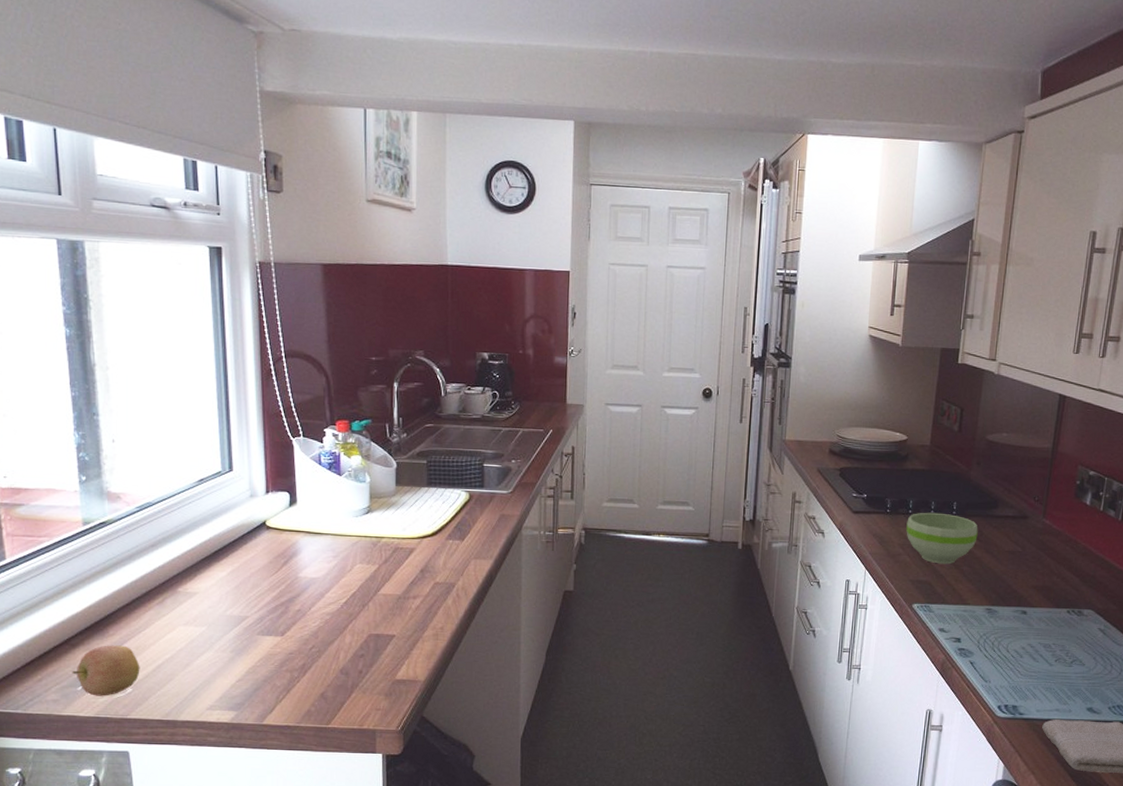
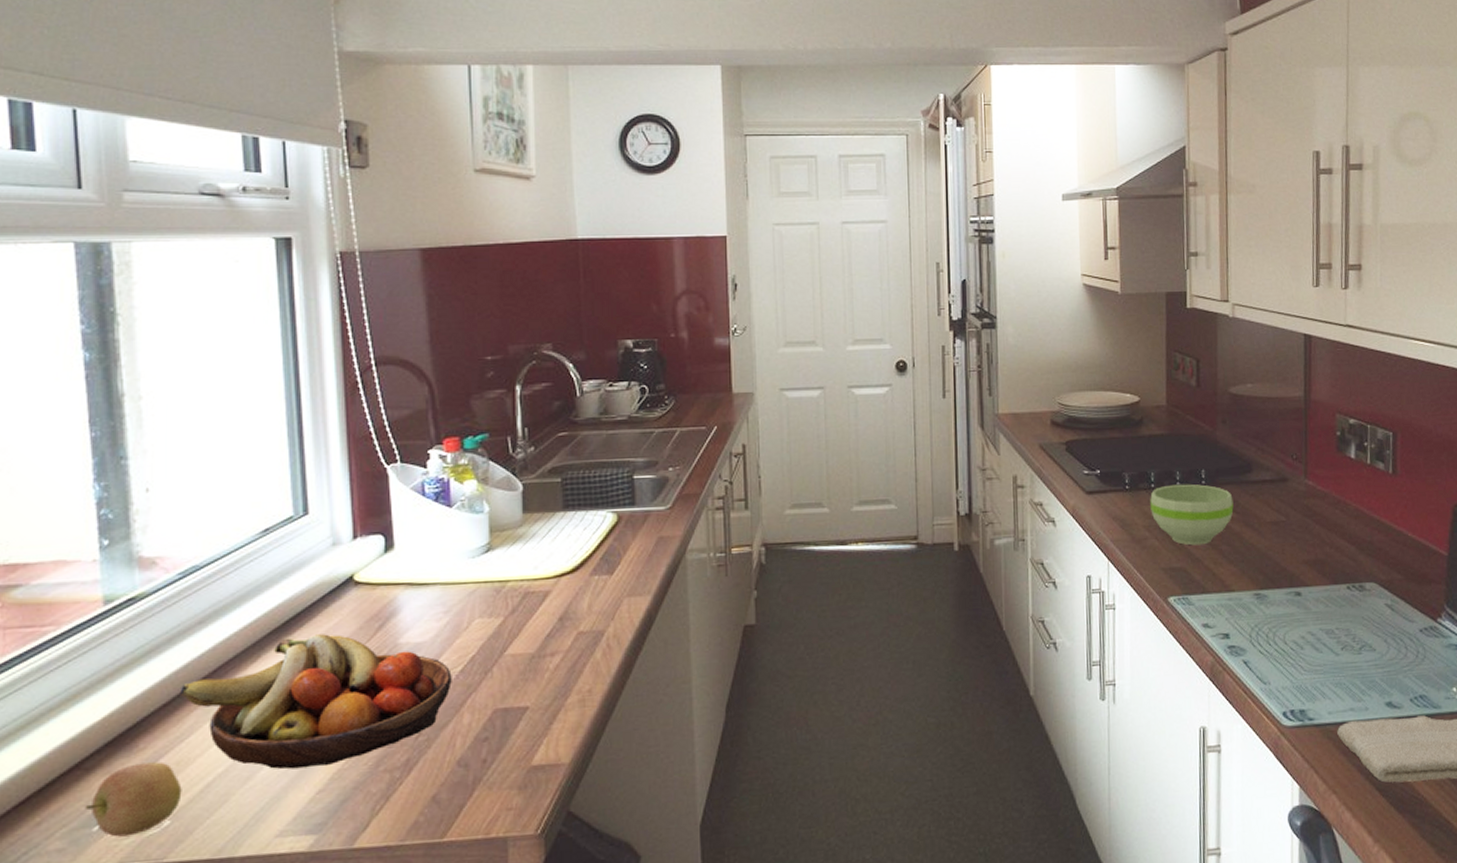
fruit bowl: none [138,564,338,662] -> present [180,634,452,770]

